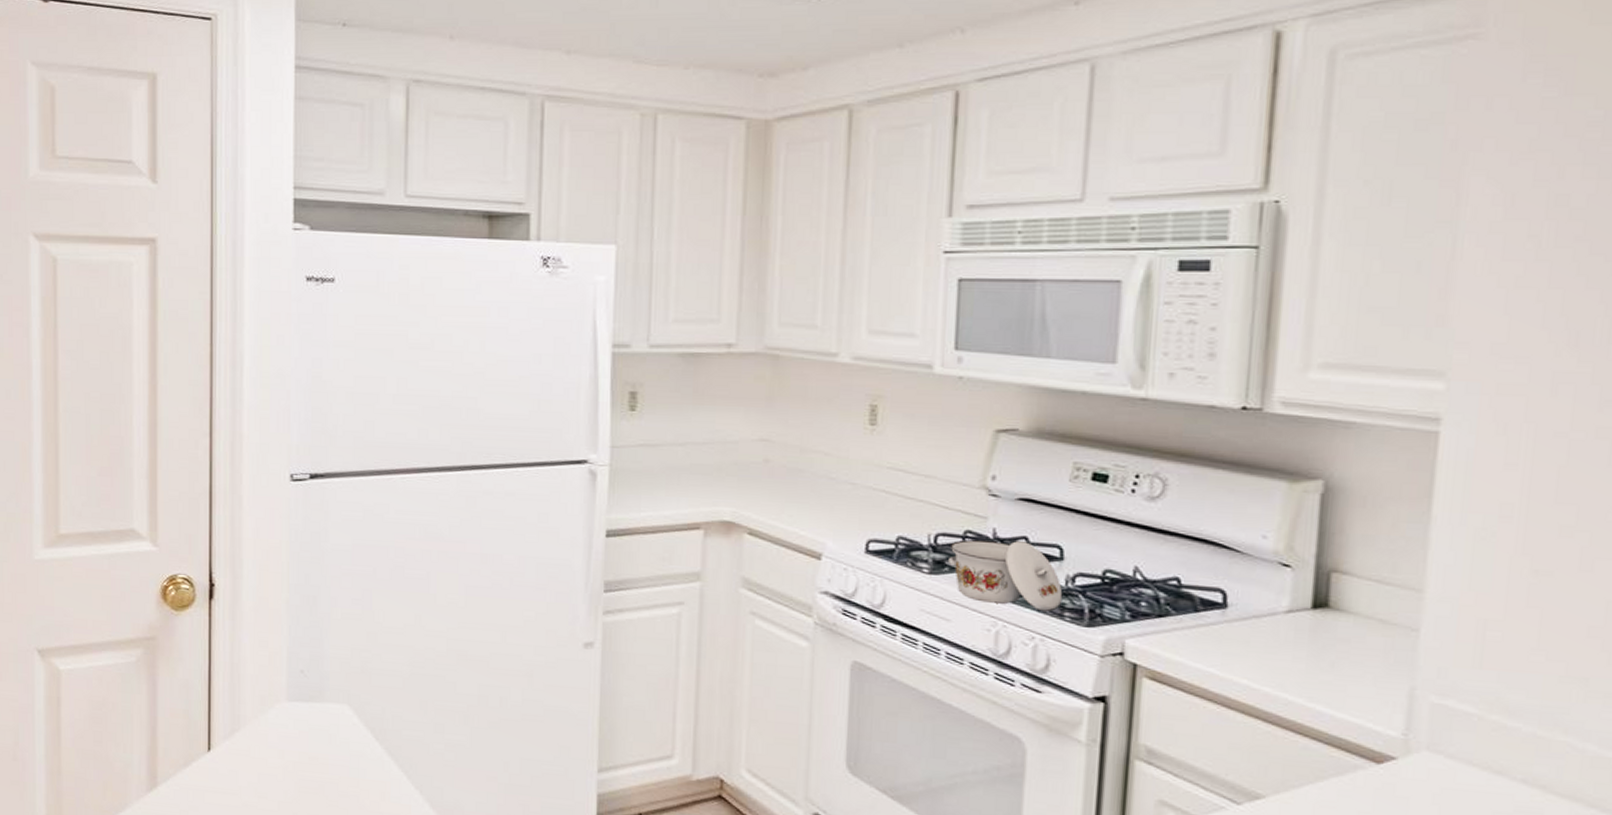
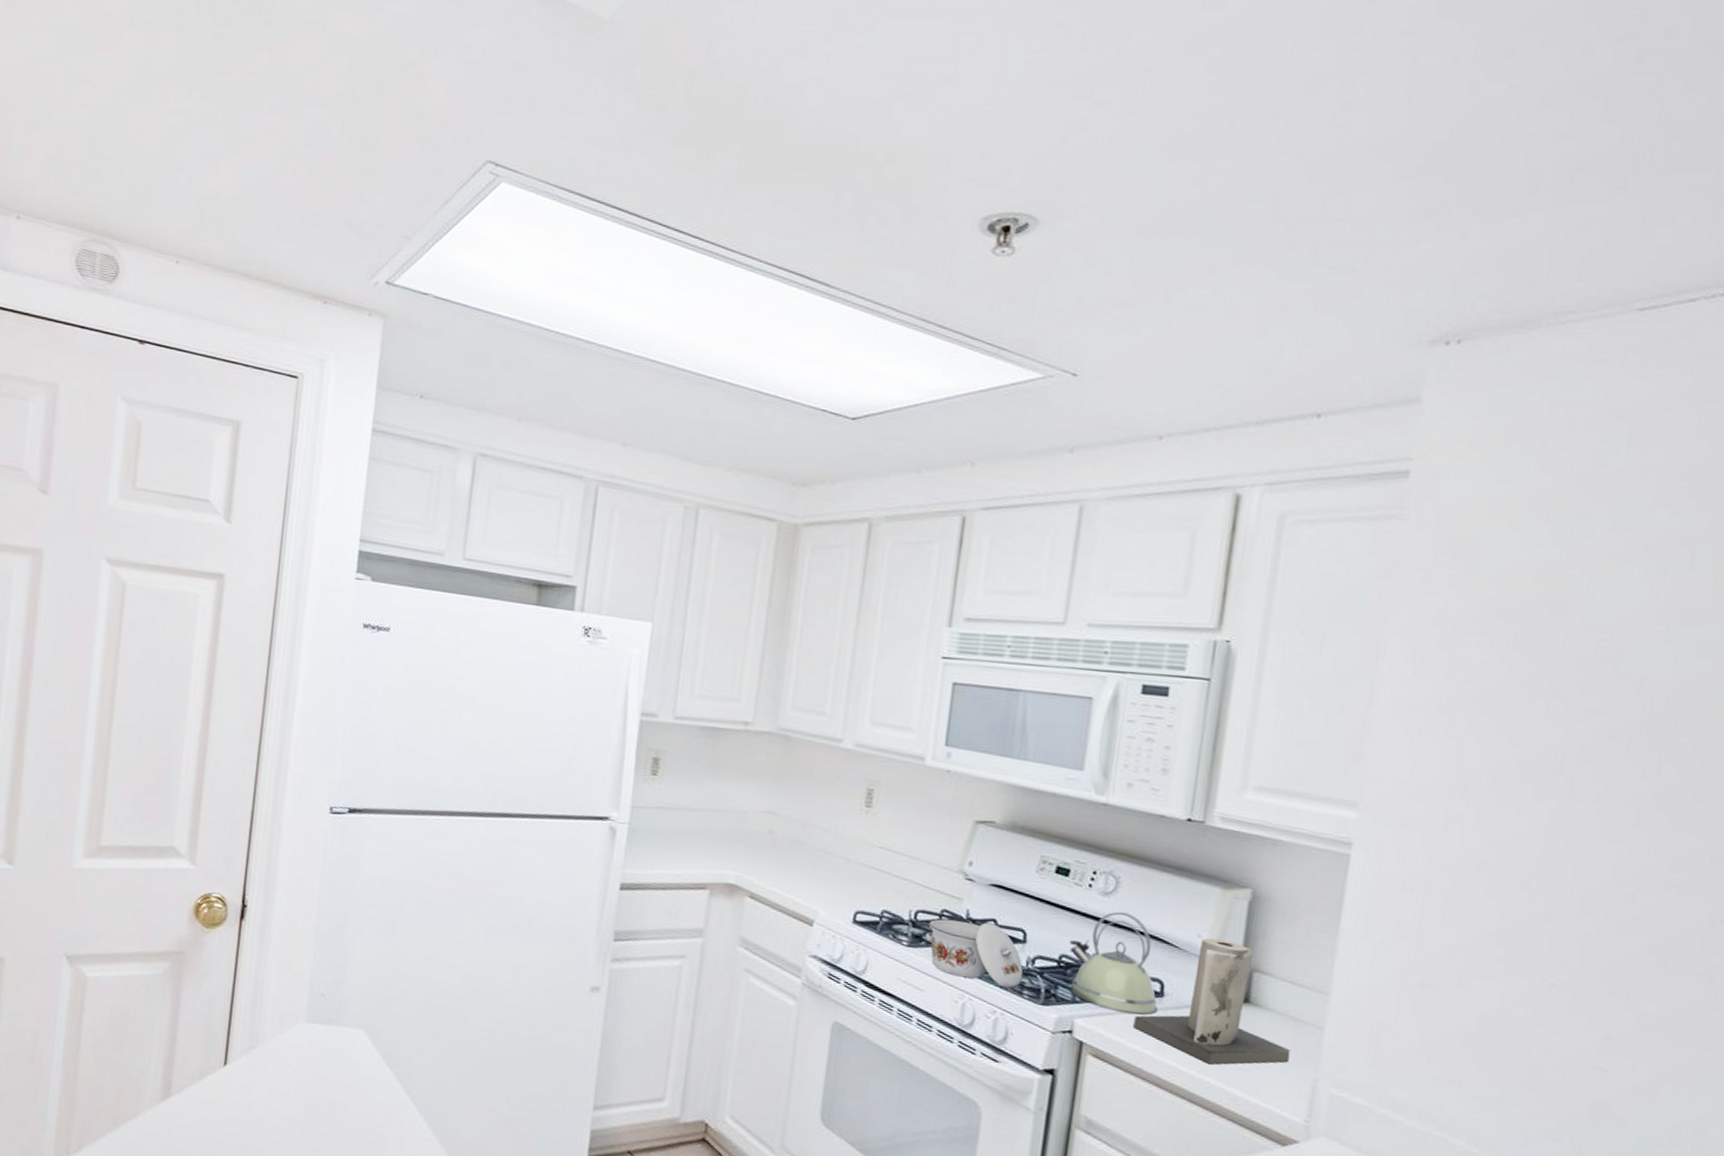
kettle: none [1113,517,1220,631] -> present [1068,911,1157,1016]
paper towel roll: none [1194,539,1381,679] -> present [1133,938,1291,1065]

